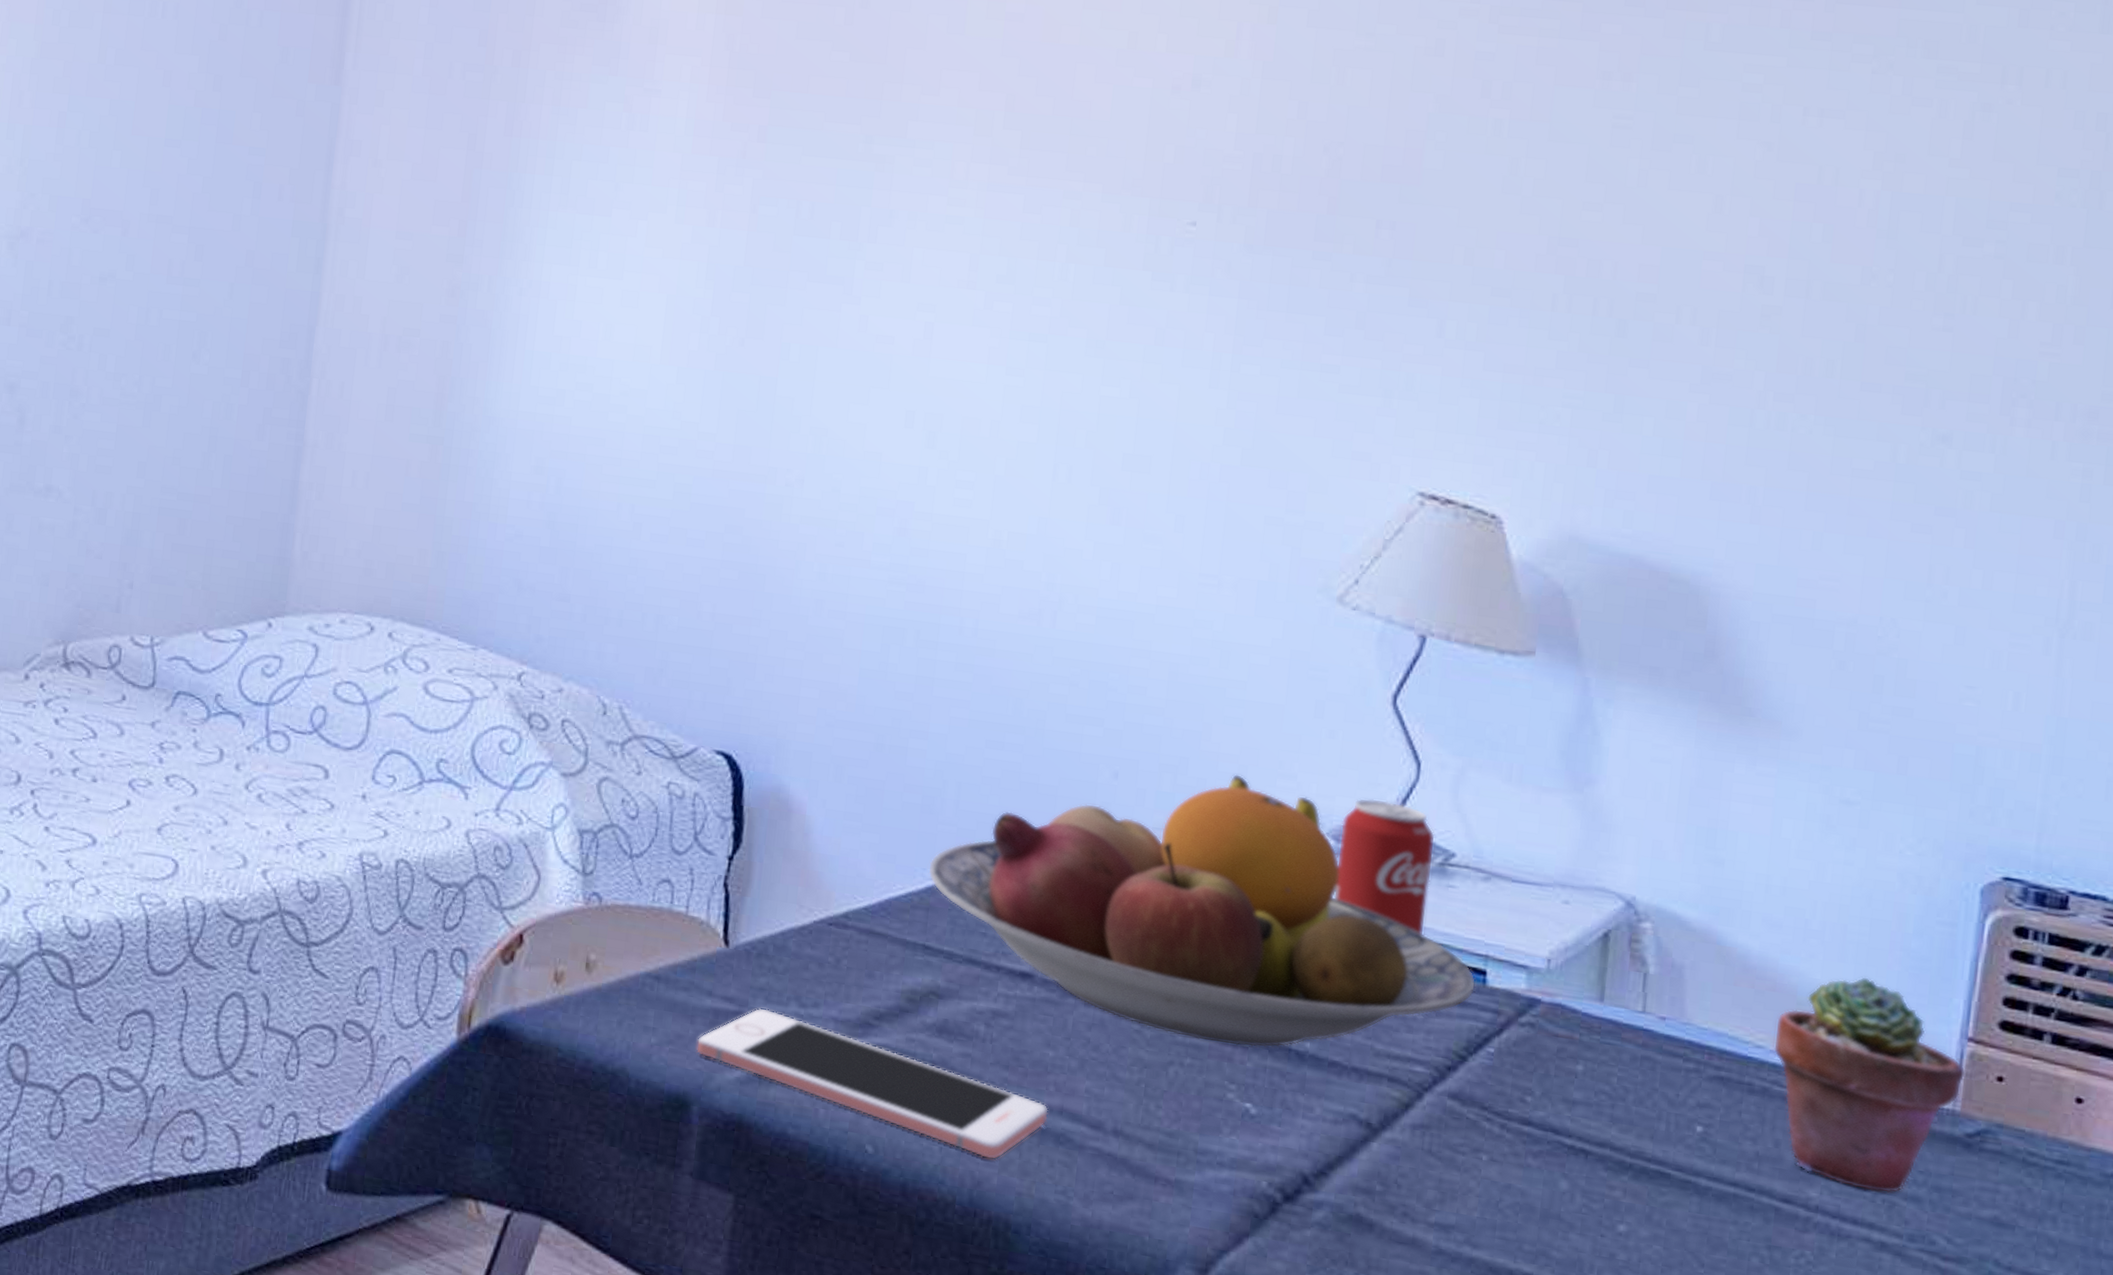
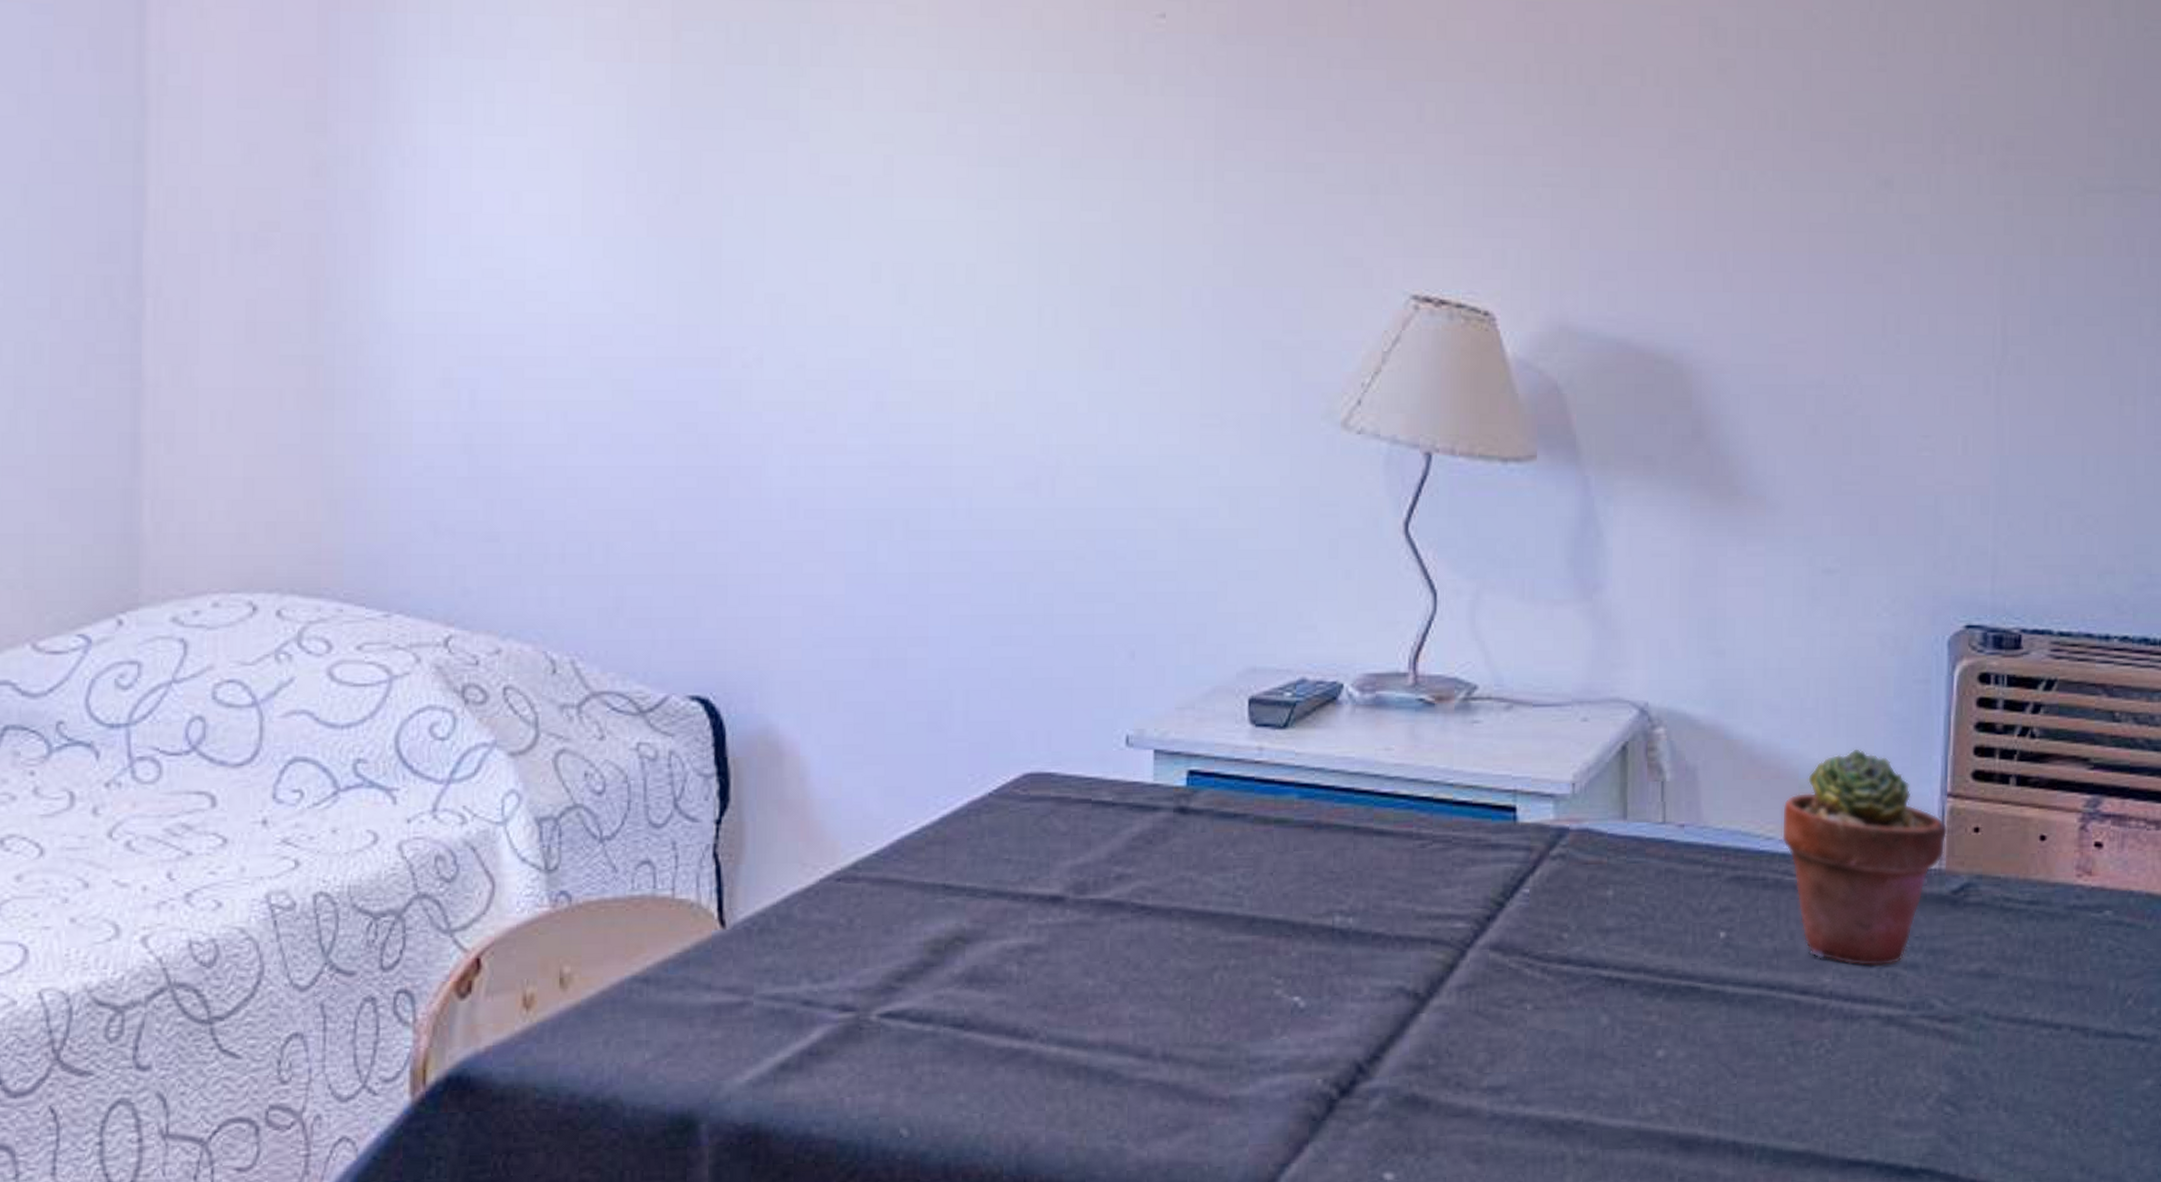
cell phone: present [696,1008,1049,1160] -> none [698,993,1093,1117]
fruit bowl: present [928,773,1476,1048] -> none [942,633,1507,937]
beverage can: present [1334,798,1436,935] -> none [1363,639,1458,779]

